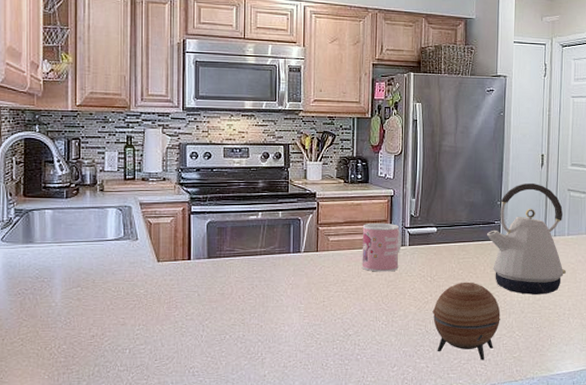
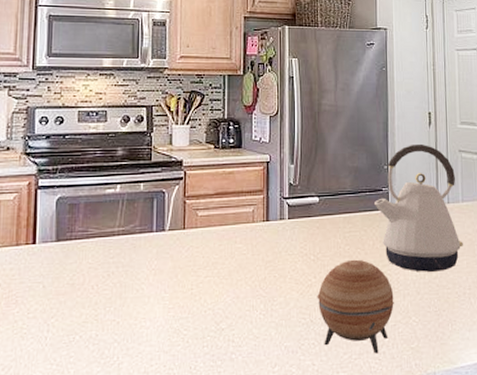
mug: present [362,222,402,272] -> none [235,193,280,251]

